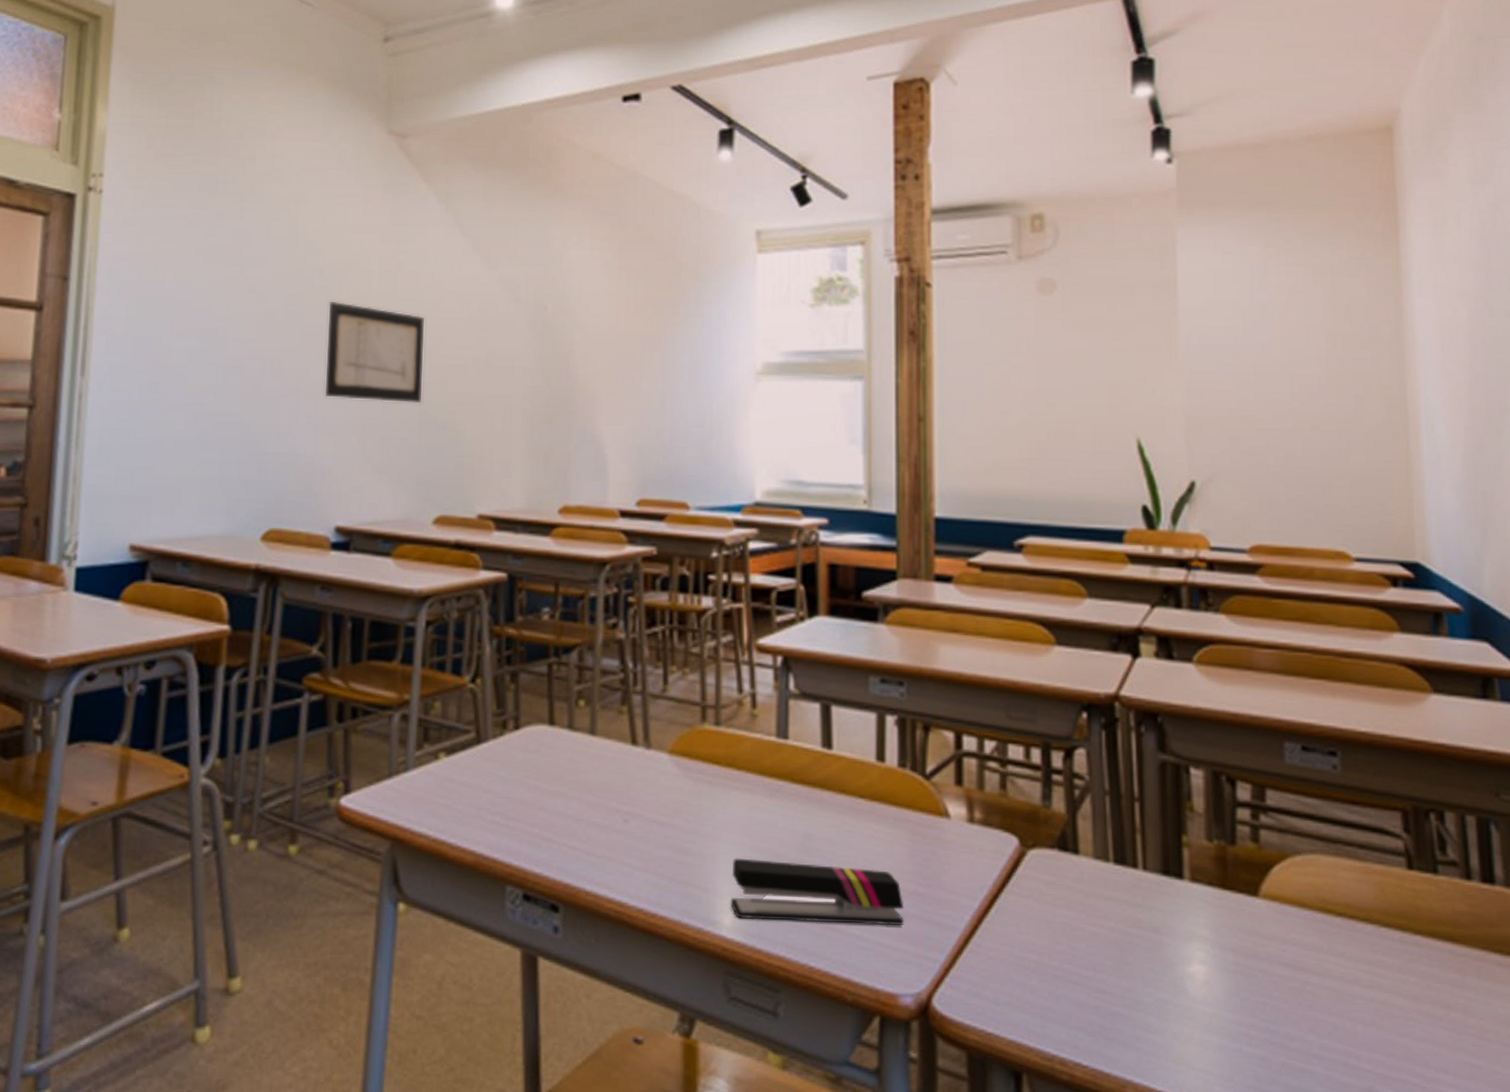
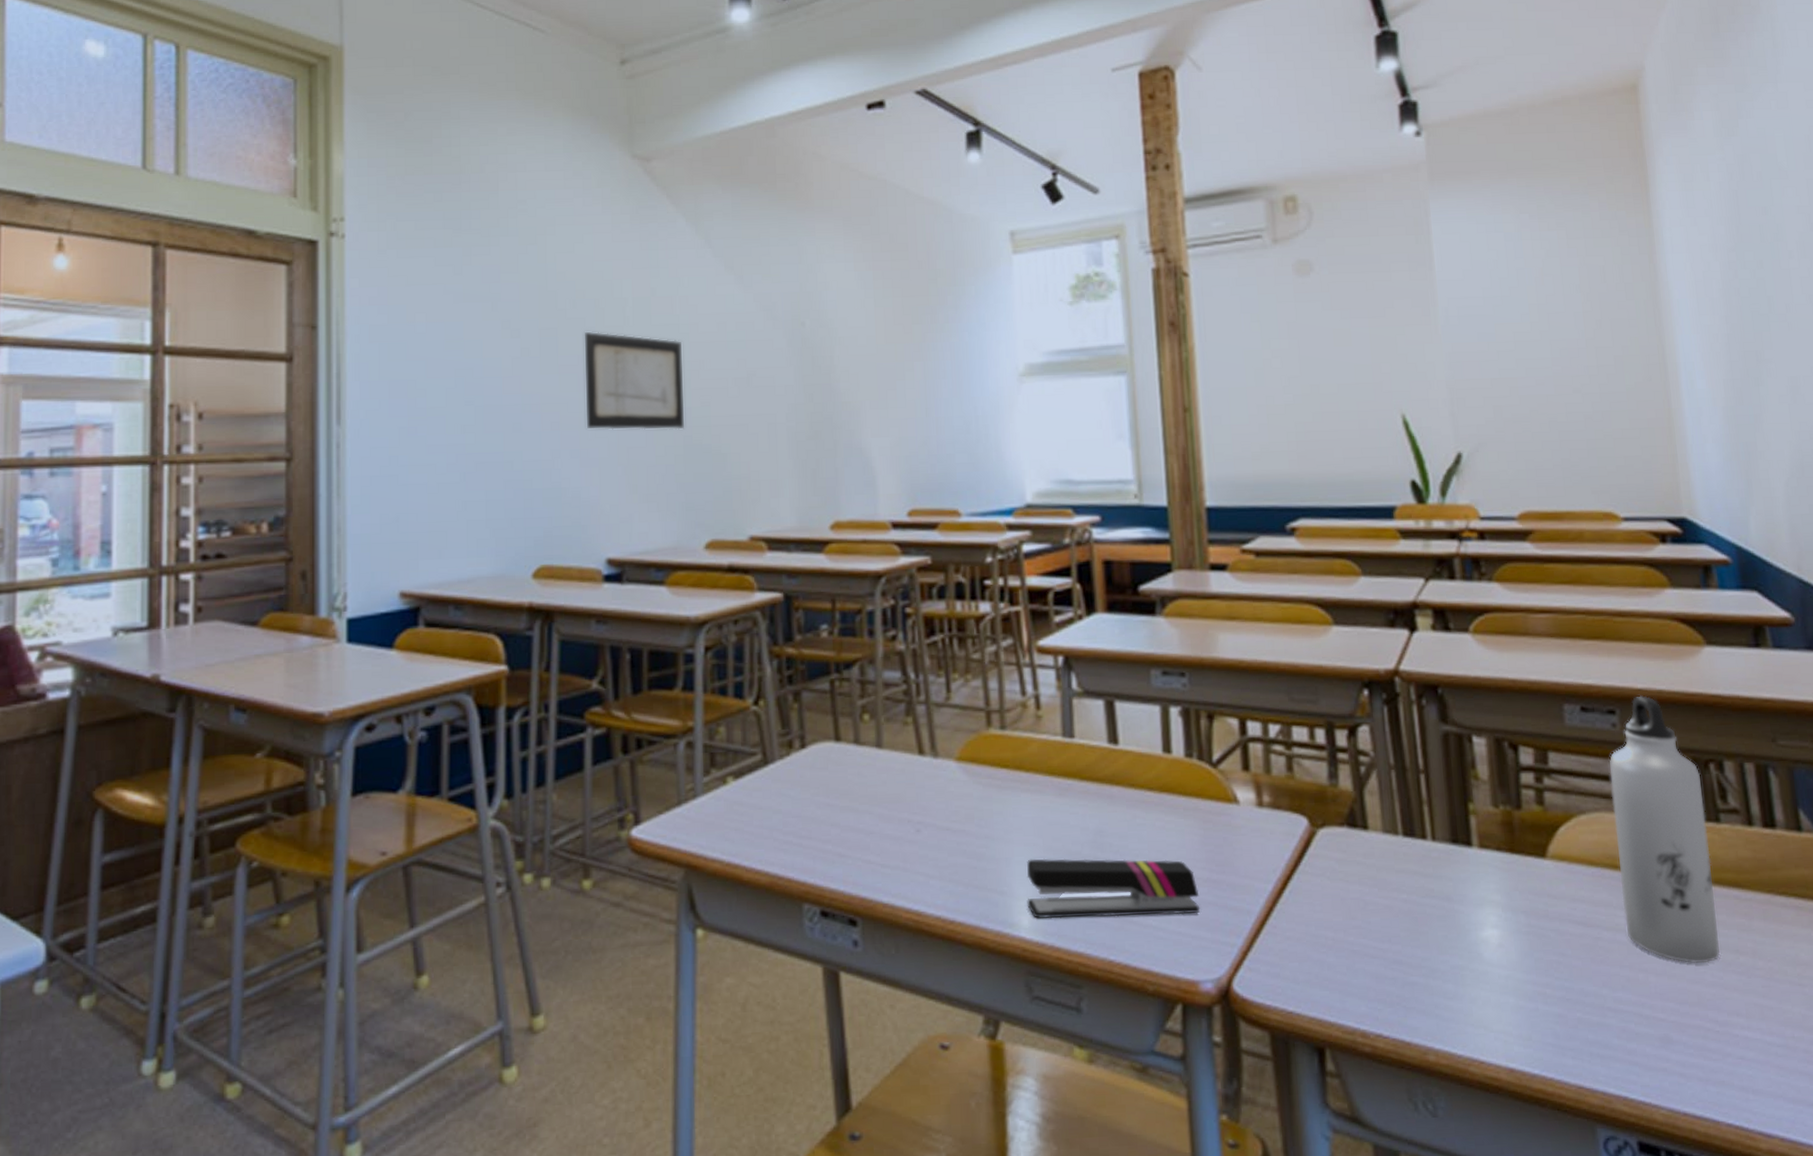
water bottle: none [1327,739,1431,1017] -> present [1609,695,1720,964]

